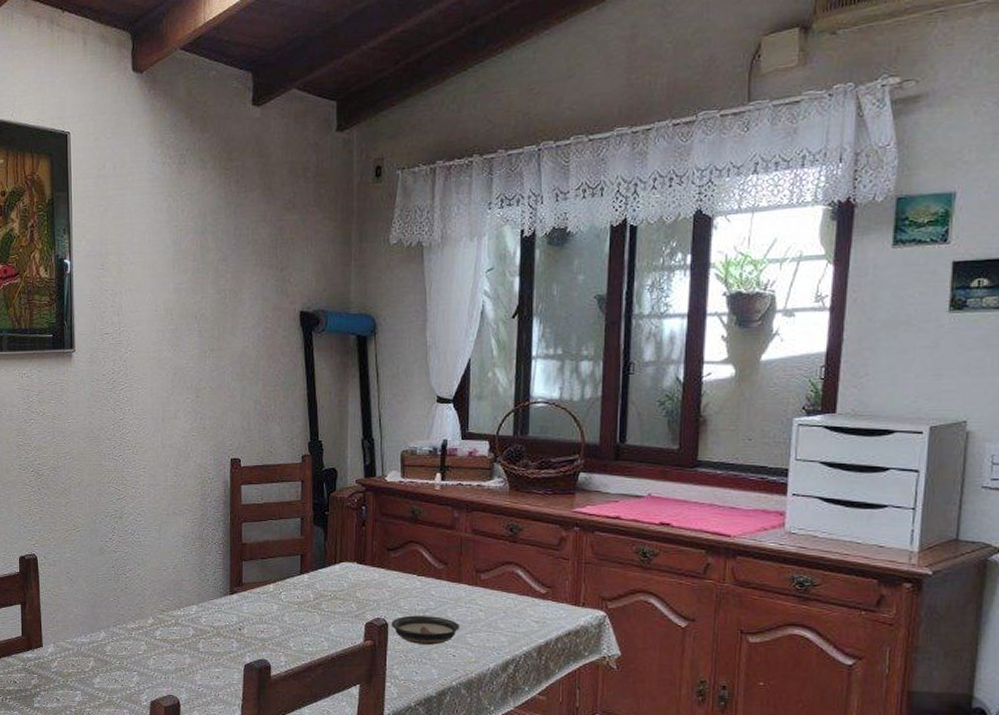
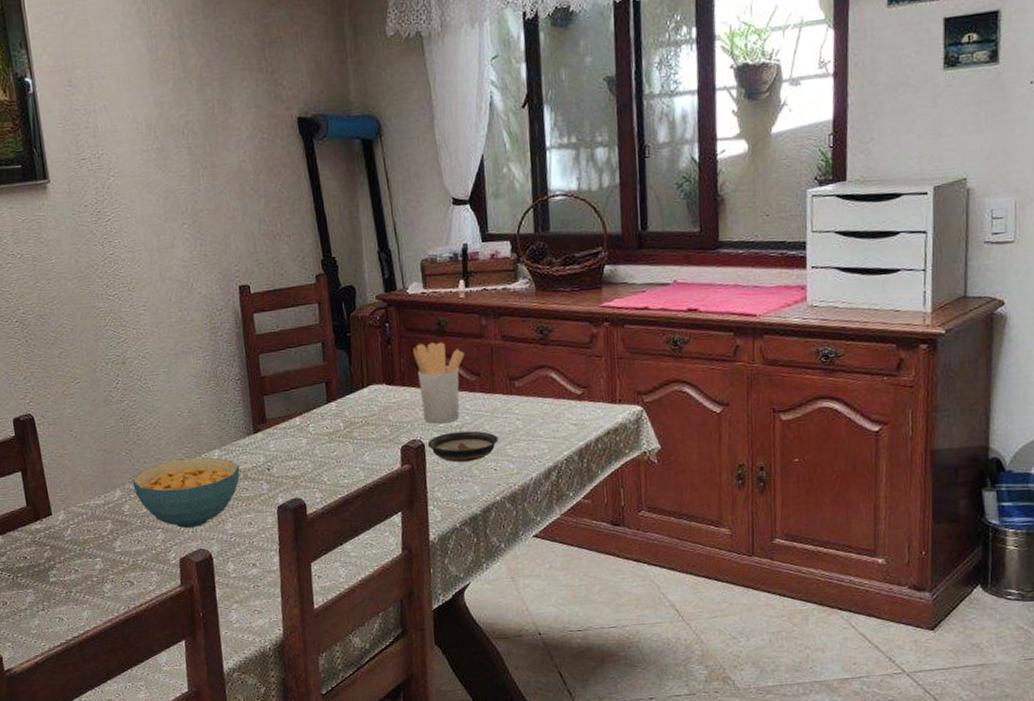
cereal bowl: none [116,610,214,674] -> present [132,457,240,528]
utensil holder: none [386,529,434,605] -> present [413,342,464,423]

